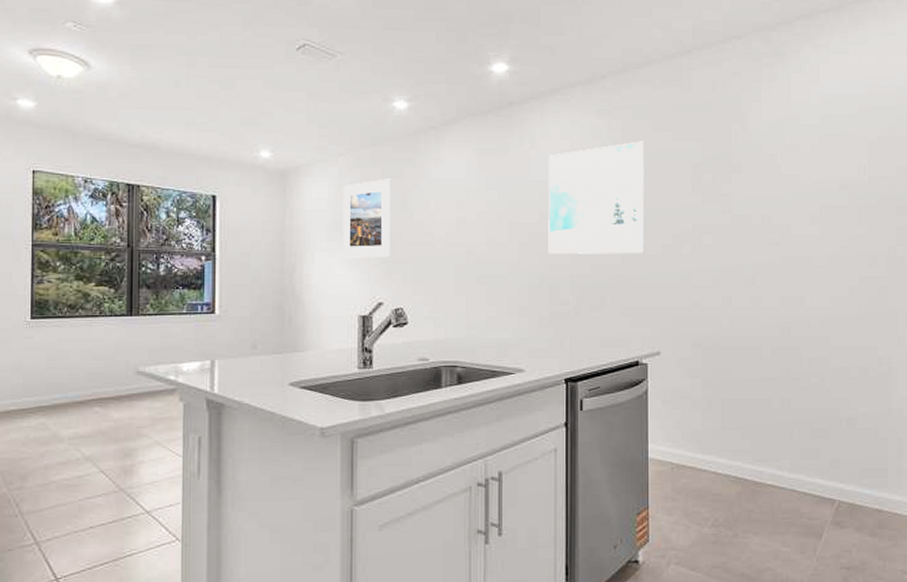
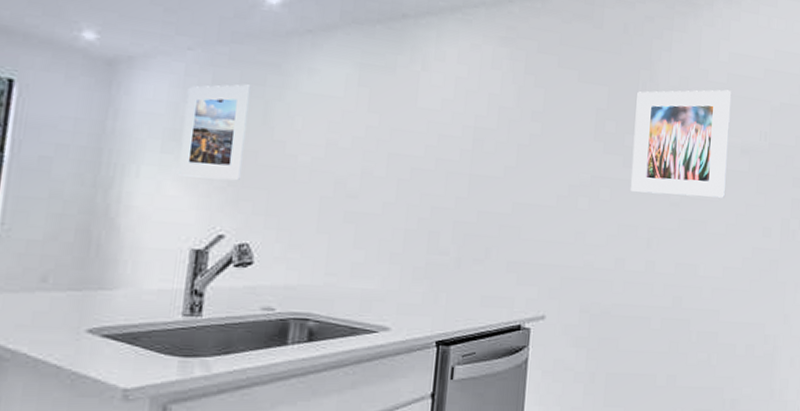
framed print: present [548,141,645,254] -> none [431,77,548,203]
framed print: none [730,131,827,236] -> present [631,89,732,198]

